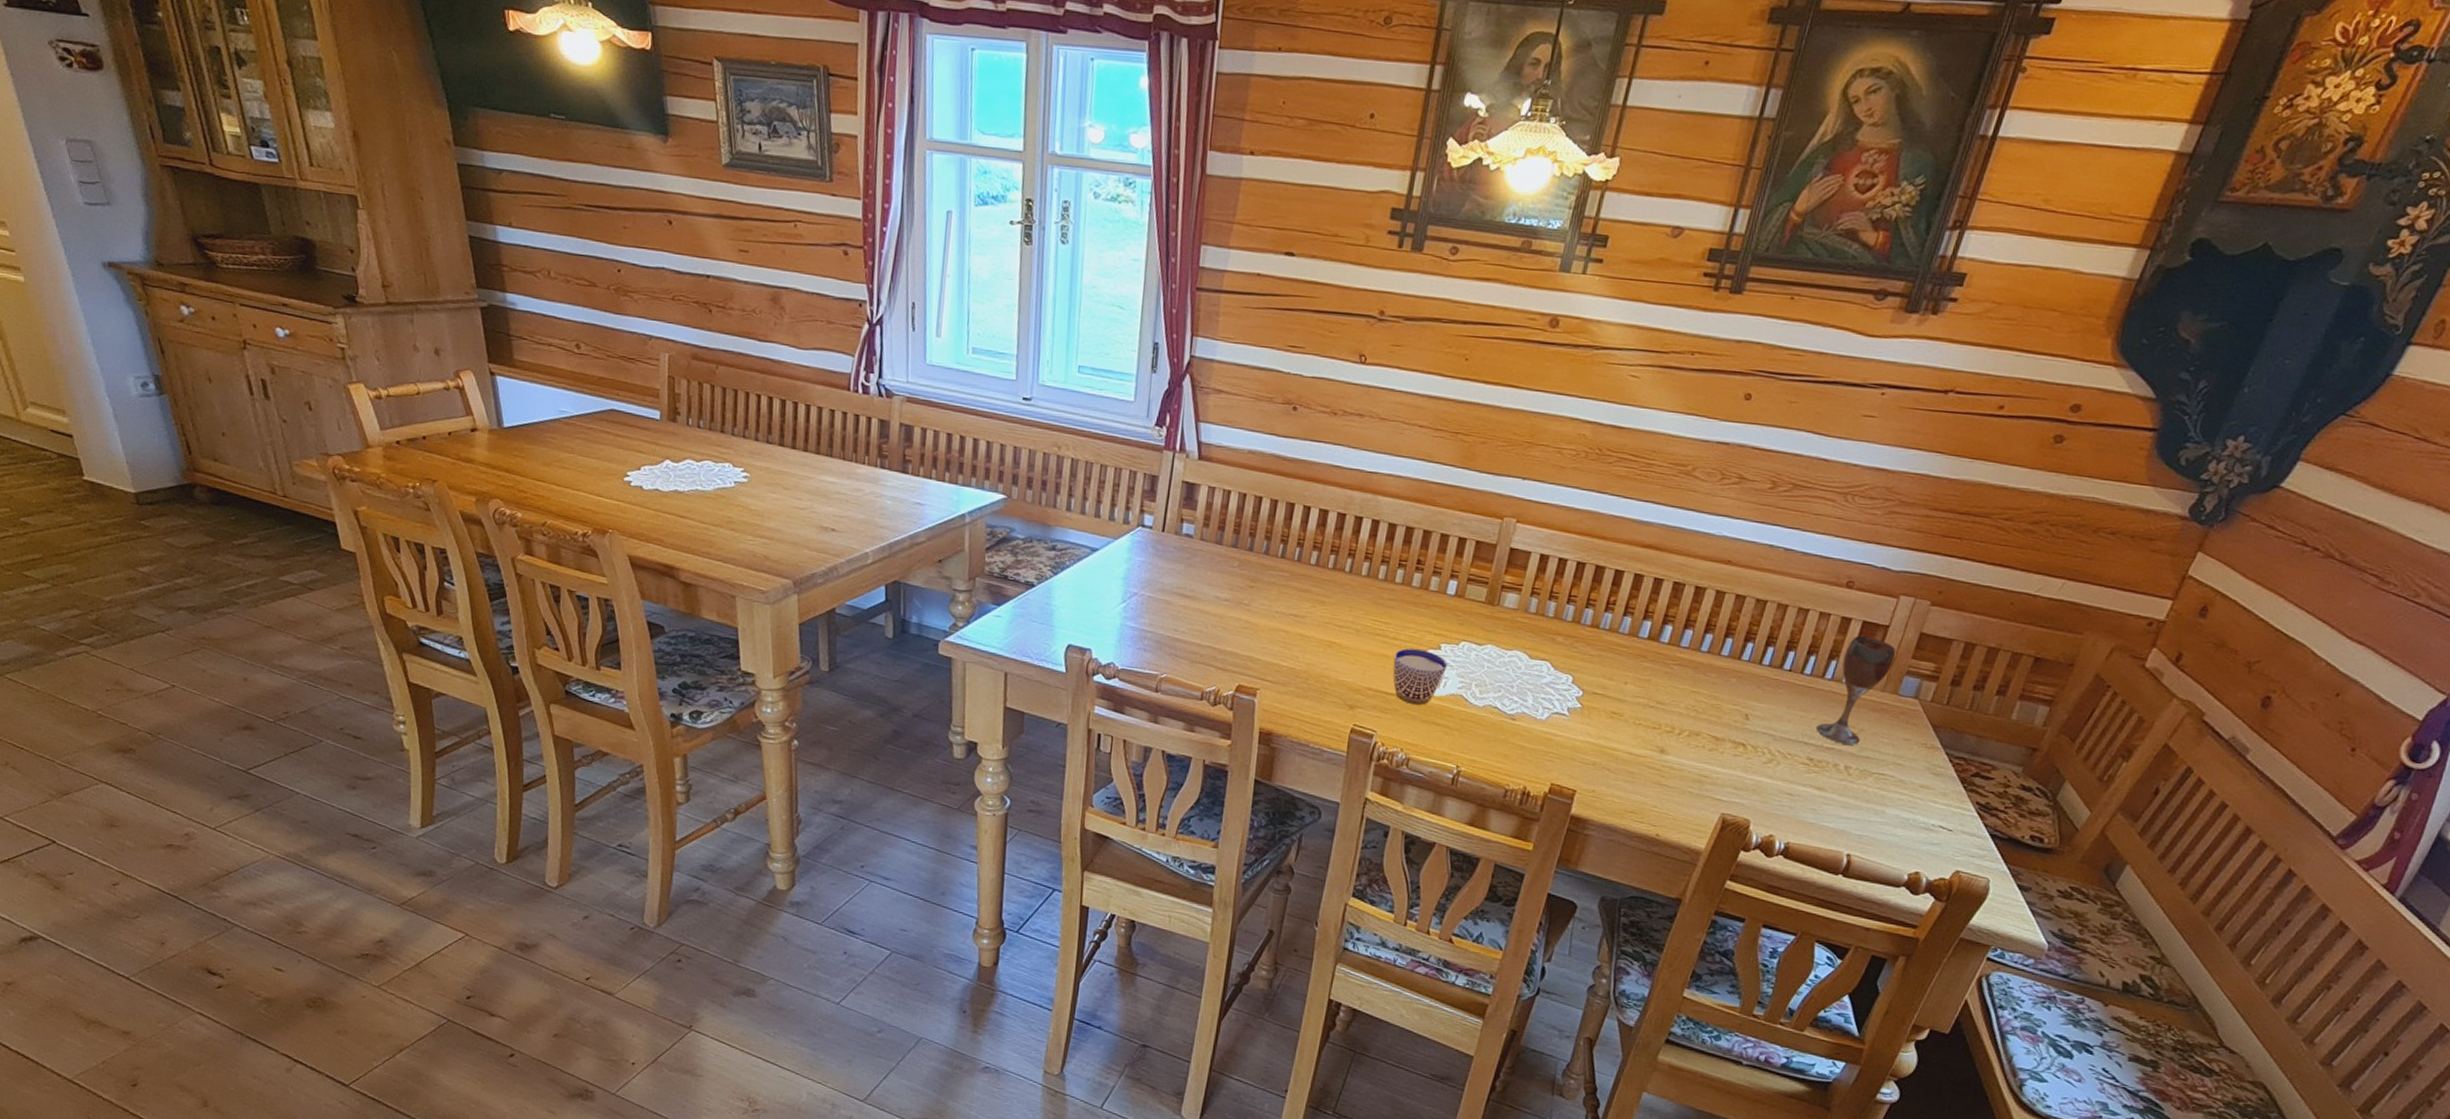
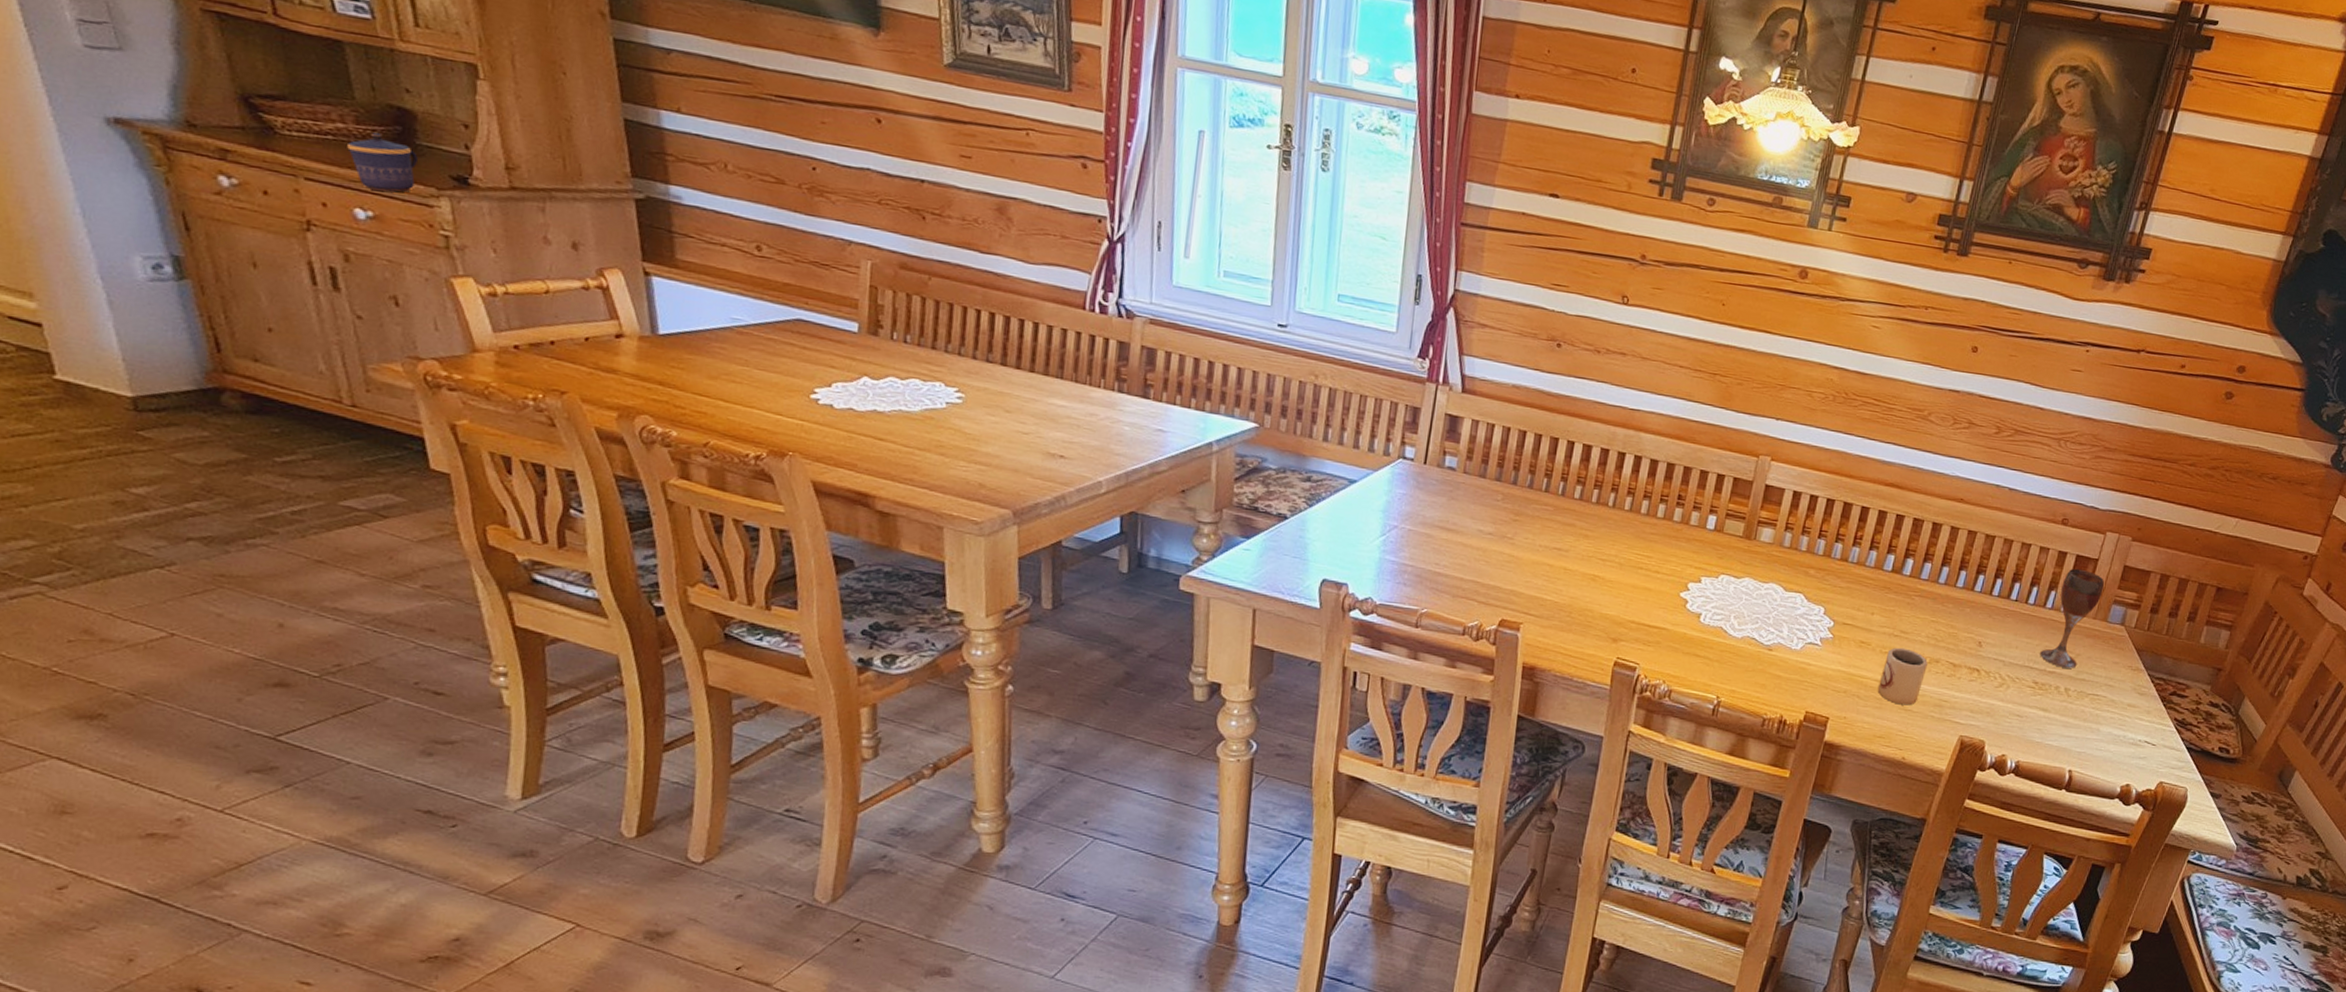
decorative jar: none [268,260,318,313] -> present [347,131,418,193]
cup: present [1392,648,1460,705] -> none [1654,581,1719,637]
cup: none [1629,719,1687,780] -> present [1877,647,1928,706]

